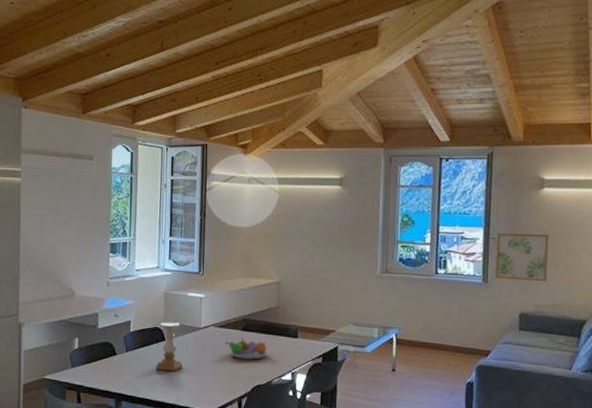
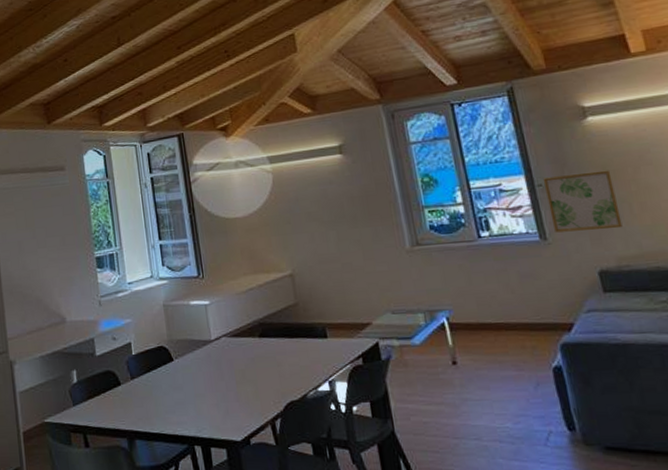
candle holder: present [155,321,182,372] -> none [165,337,198,398]
fruit bowl: present [225,338,268,360] -> none [243,346,296,372]

